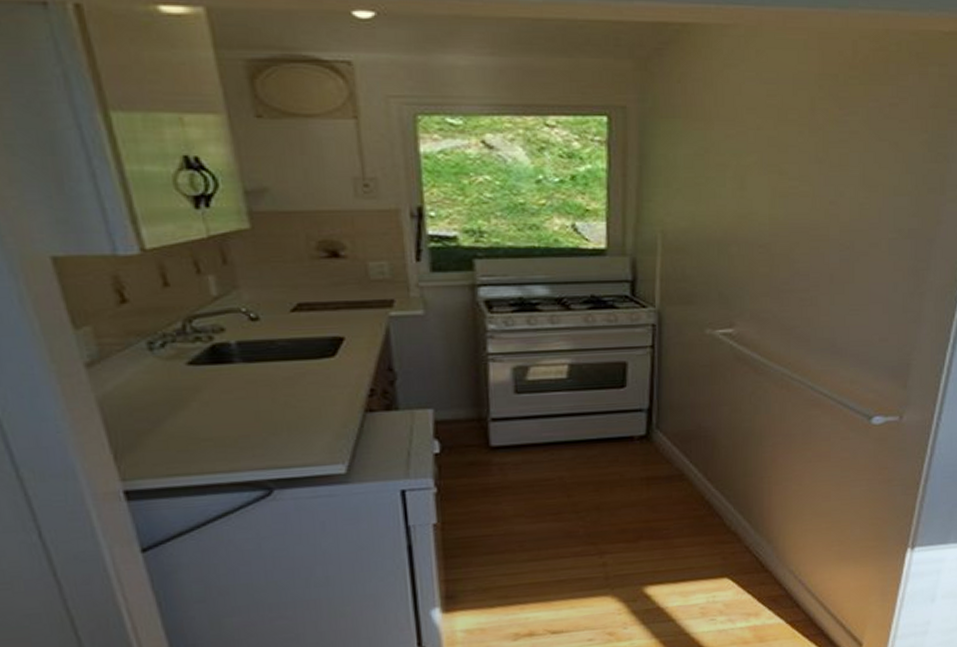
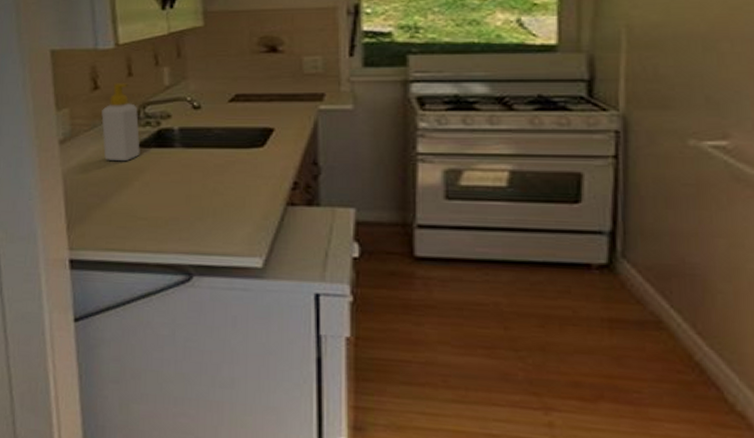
soap bottle: none [136,294,193,382] -> present [101,83,140,162]

